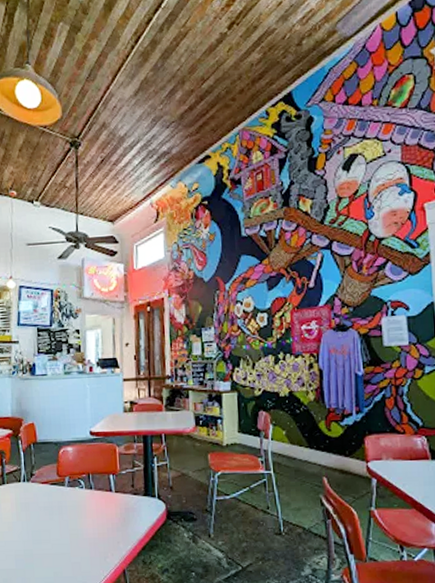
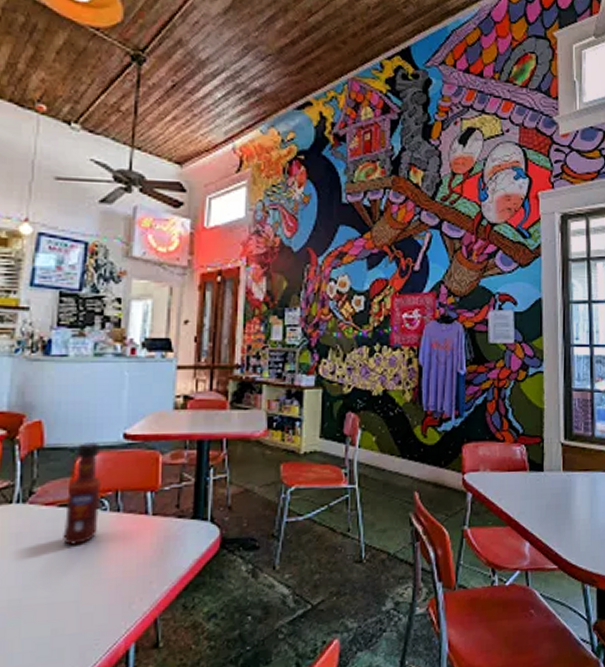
tabasco sauce: none [55,437,79,513] -> present [63,441,101,545]

